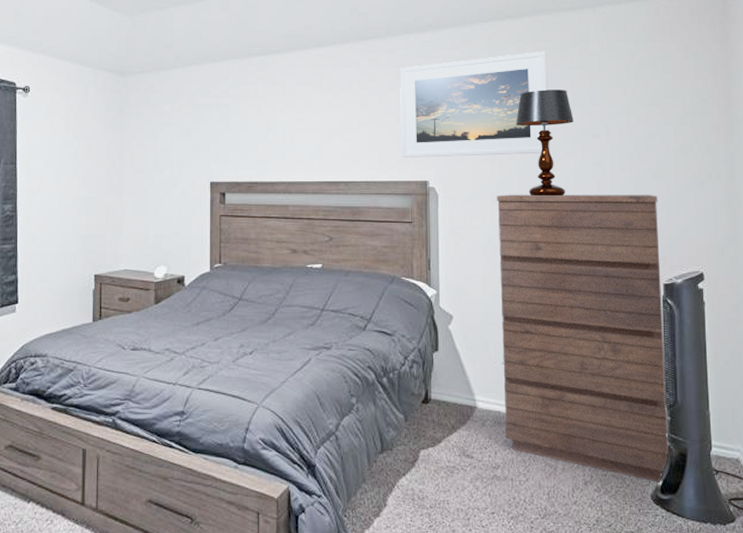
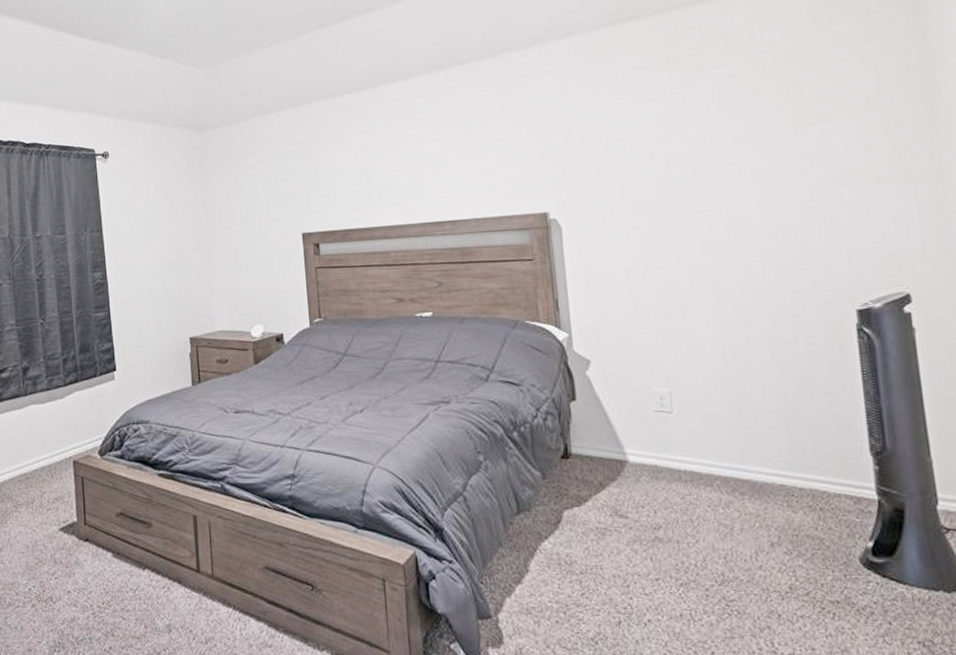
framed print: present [400,51,550,158] -> none [504,51,696,190]
dresser: present [496,194,670,483] -> none [632,206,881,544]
table lamp: present [515,90,574,197] -> none [649,93,723,220]

